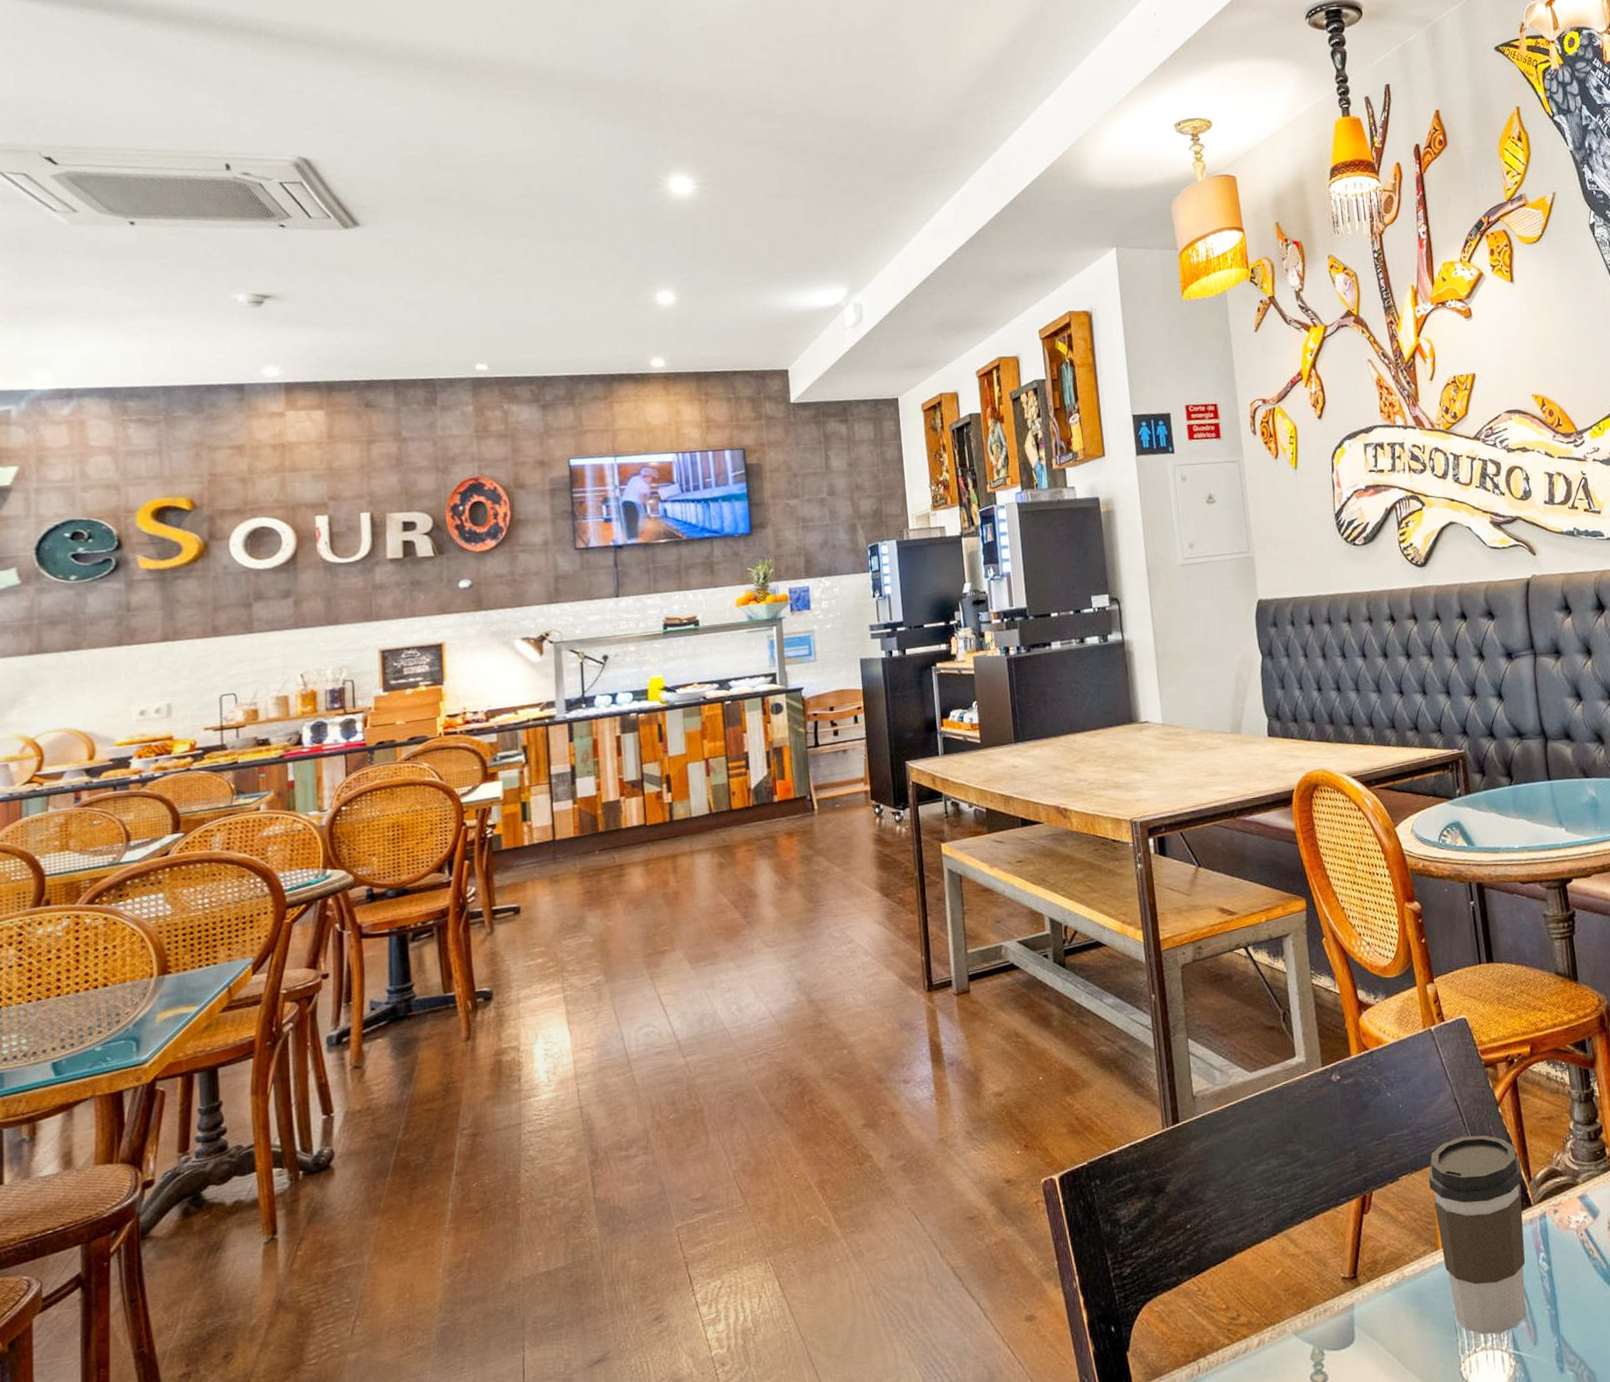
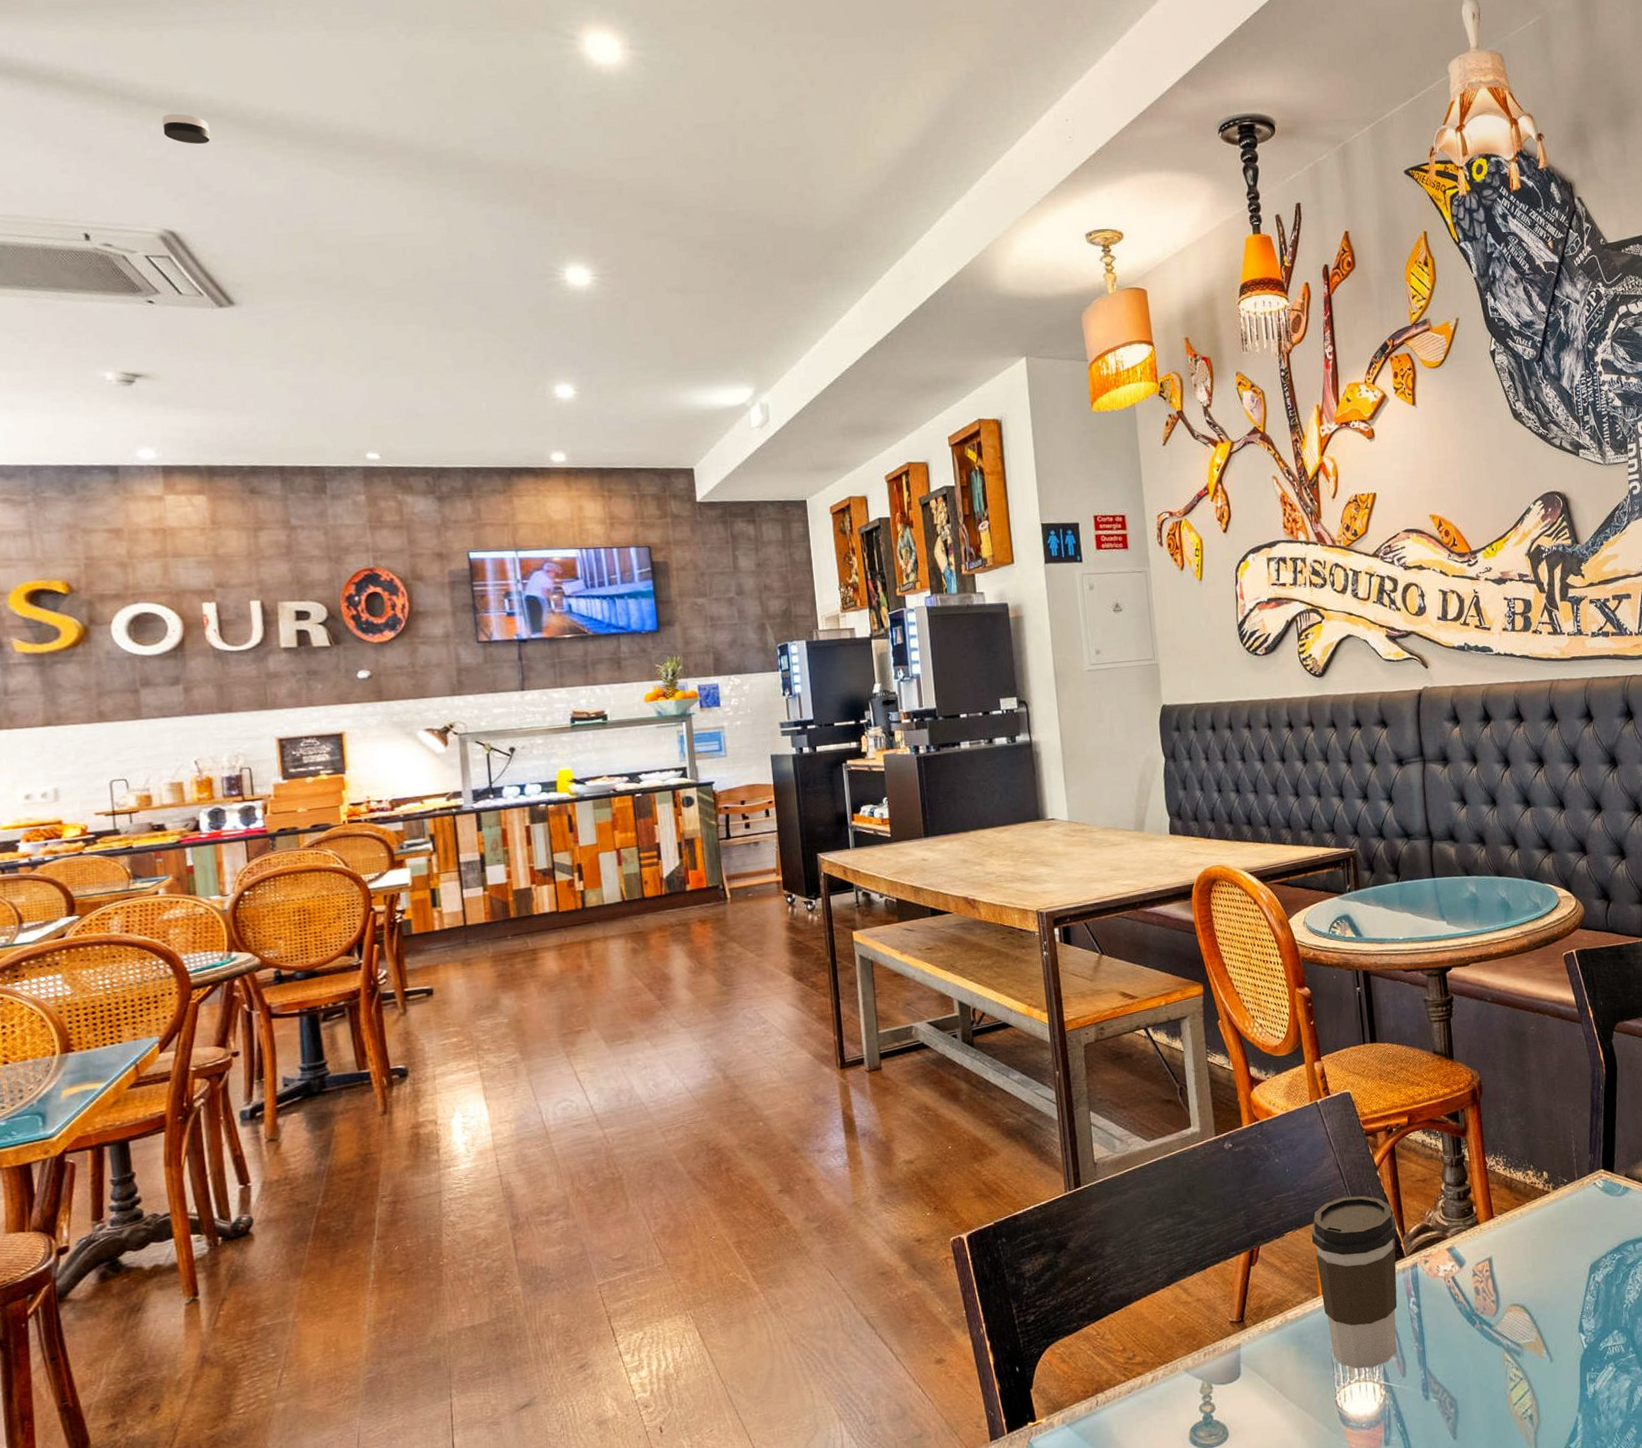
smoke detector: none [302,48,344,76] -> present [162,113,210,145]

